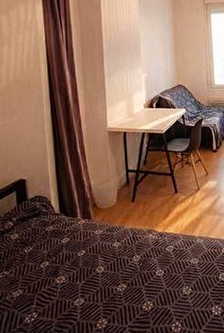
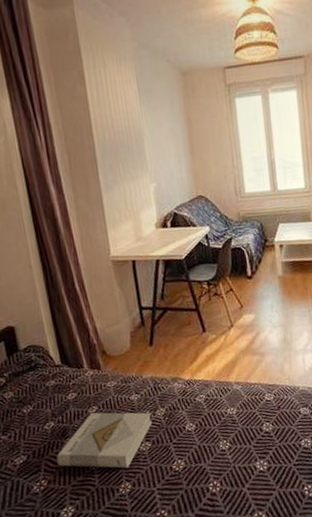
book: none [47,256,129,306] -> present [56,412,153,468]

